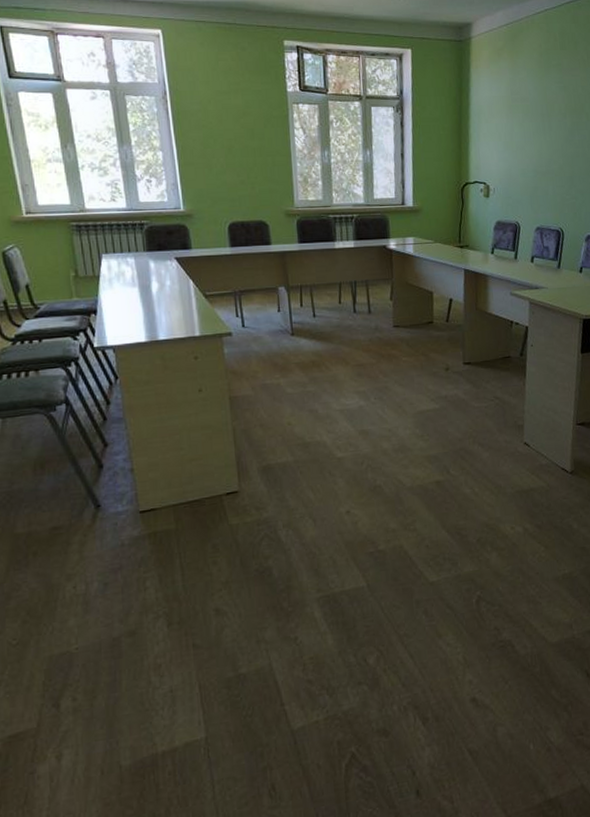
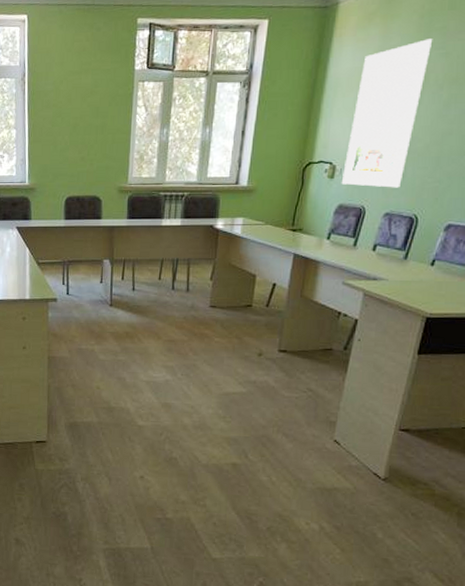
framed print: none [496,74,552,205] -> present [341,39,433,188]

